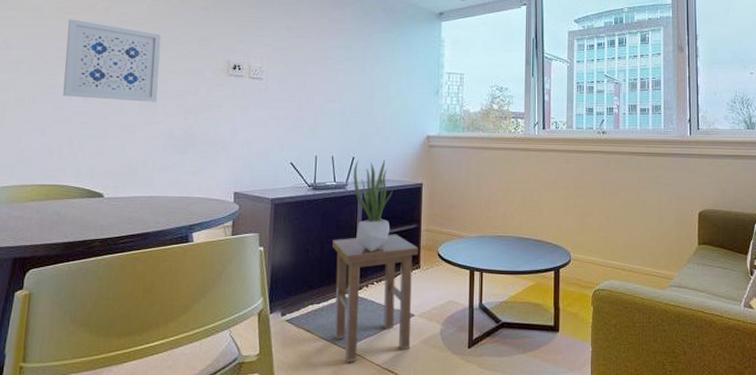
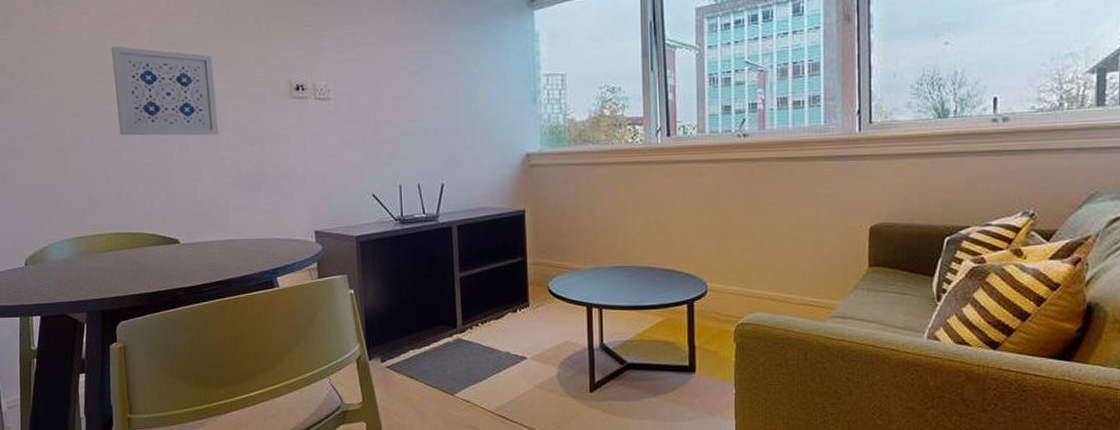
stool: present [332,234,419,363] -> none [428,269,526,410]
potted plant: present [353,160,394,252] -> none [444,185,492,291]

